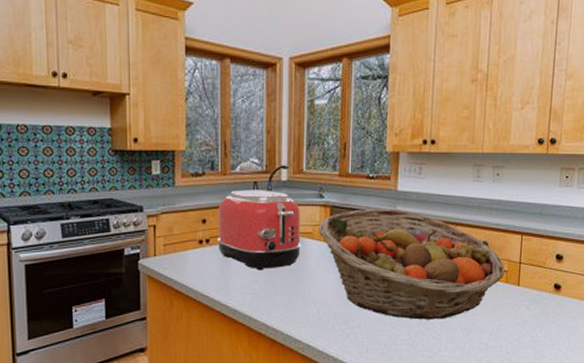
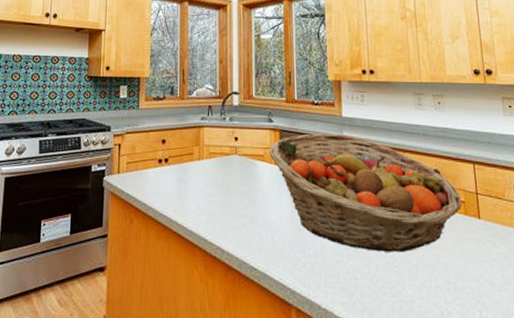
toaster: present [216,189,302,271] -> none [174,113,254,192]

